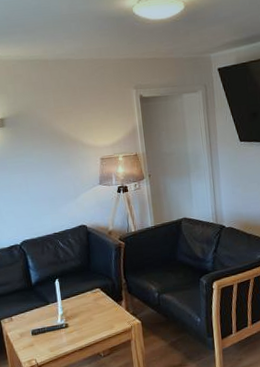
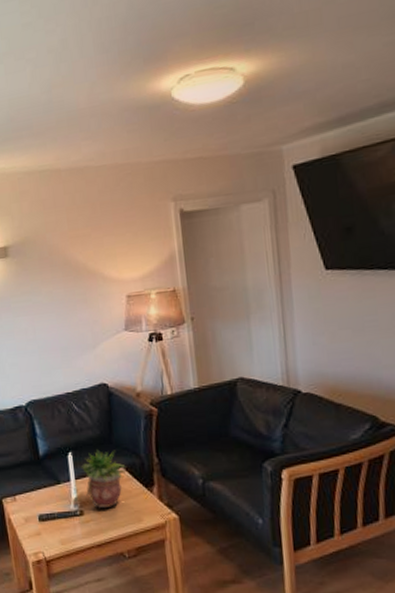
potted plant: none [65,275,101,321] -> present [80,449,126,508]

